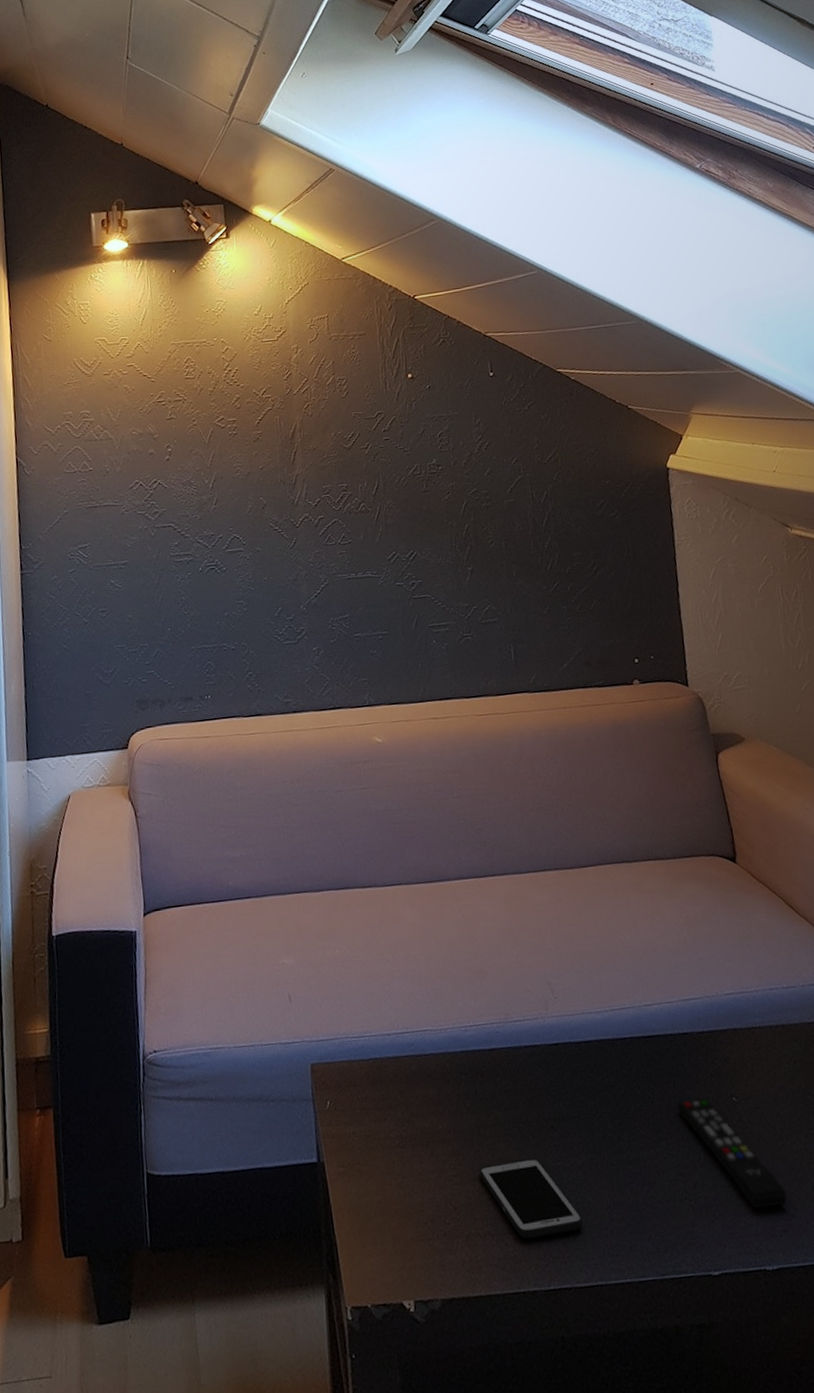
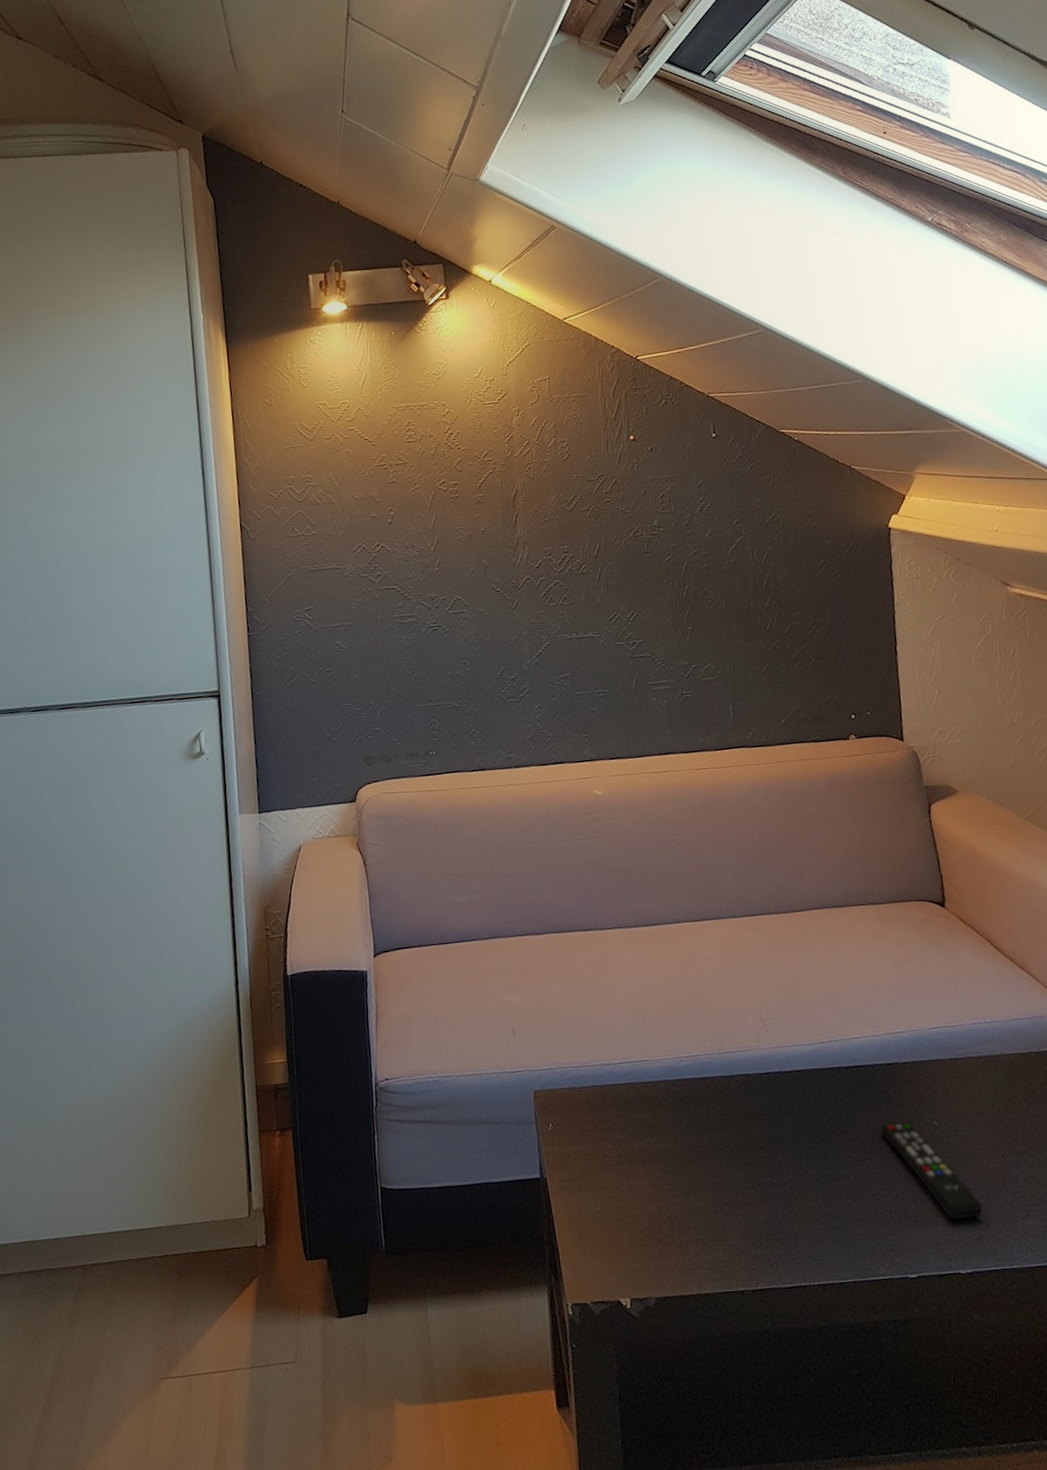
cell phone: present [479,1157,584,1239] -> none [692,1174,790,1246]

